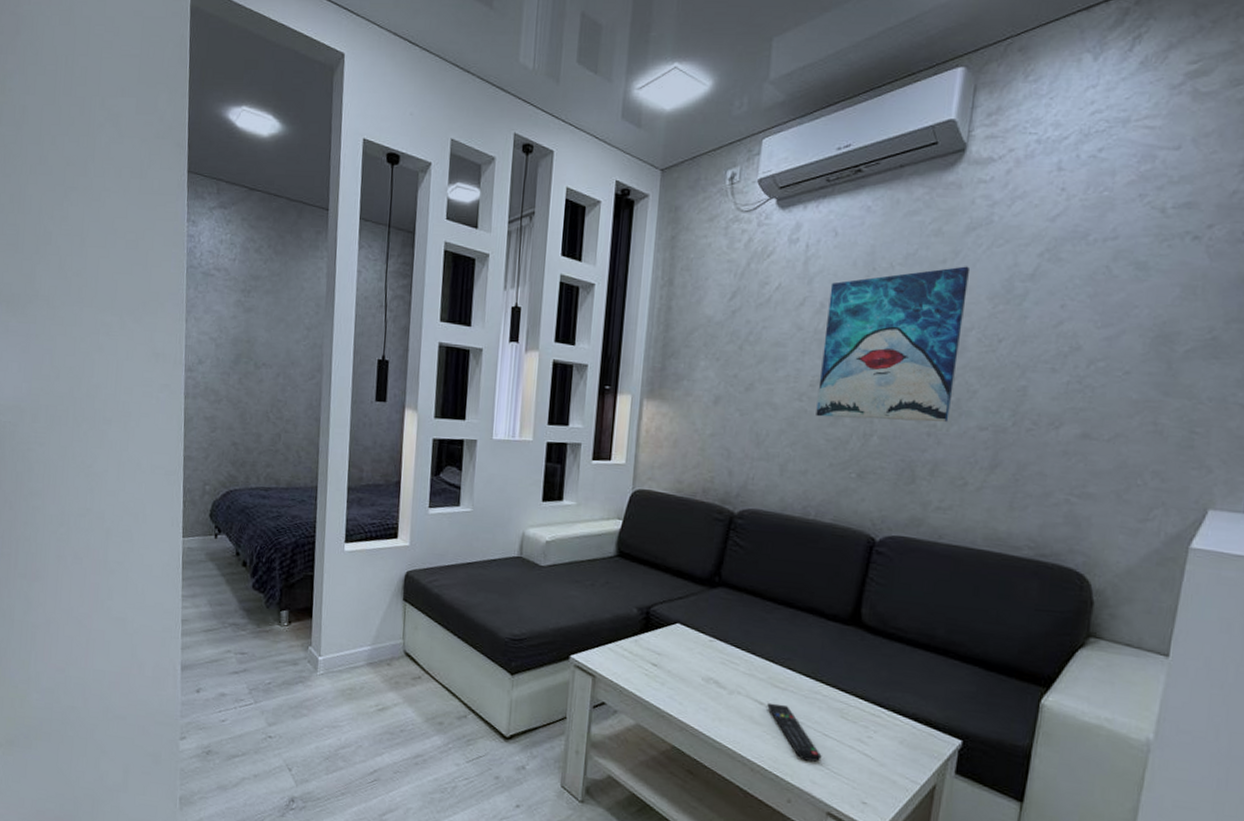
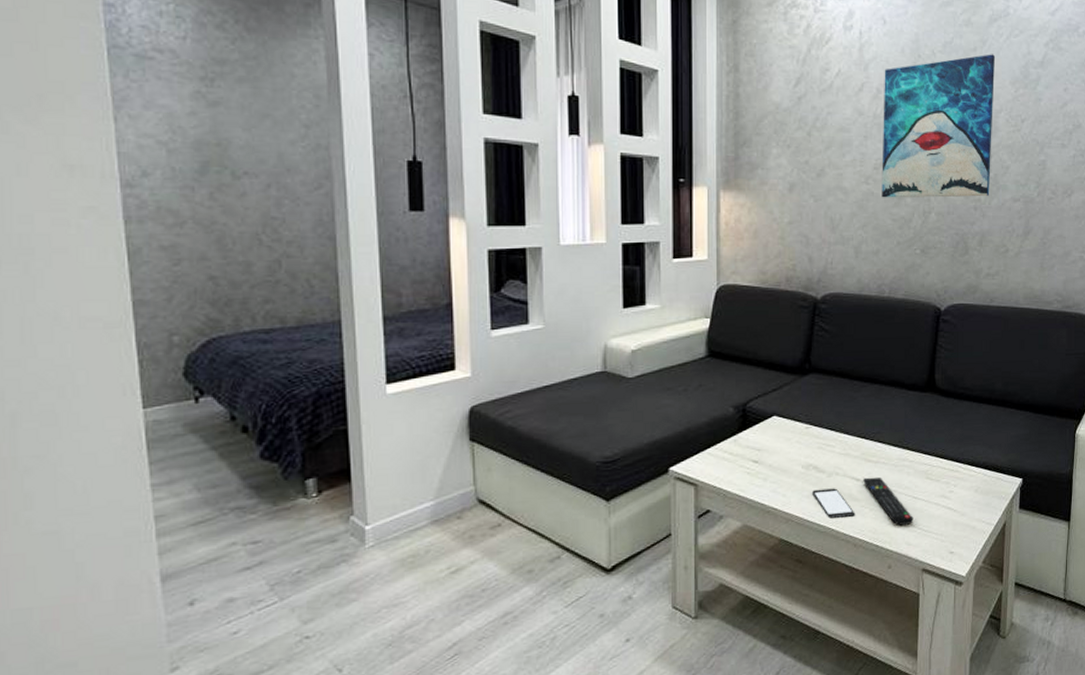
smartphone: none [710,704,756,740] -> present [812,488,855,520]

